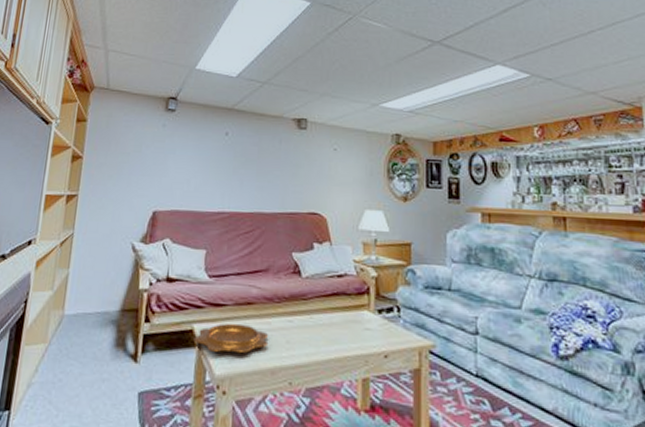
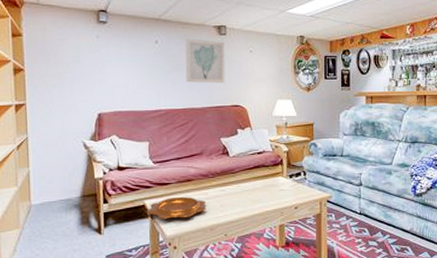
wall art: none [256,131,304,185] -> present [185,38,225,83]

